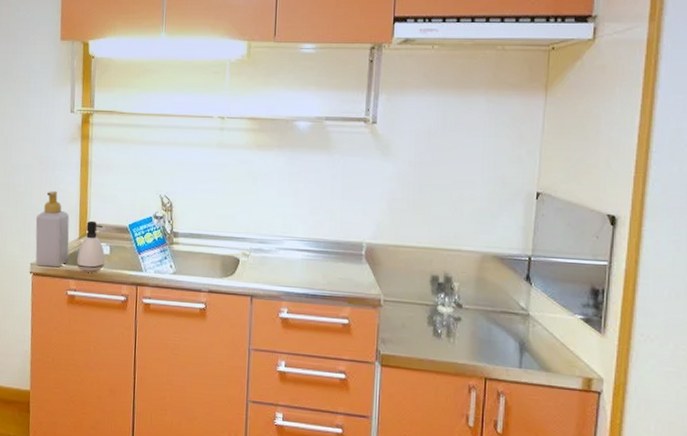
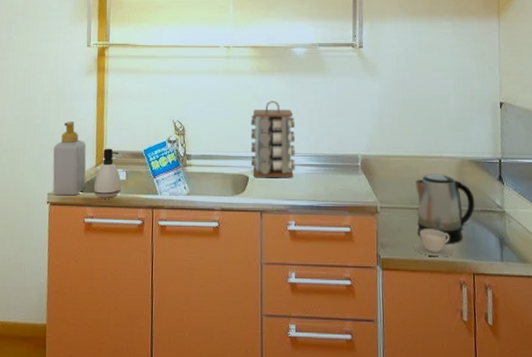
spice rack: none [242,178,293,263] -> present [250,100,295,178]
teacup: none [418,326,464,358] -> present [413,229,453,257]
kettle: none [425,268,495,345] -> present [415,174,475,243]

